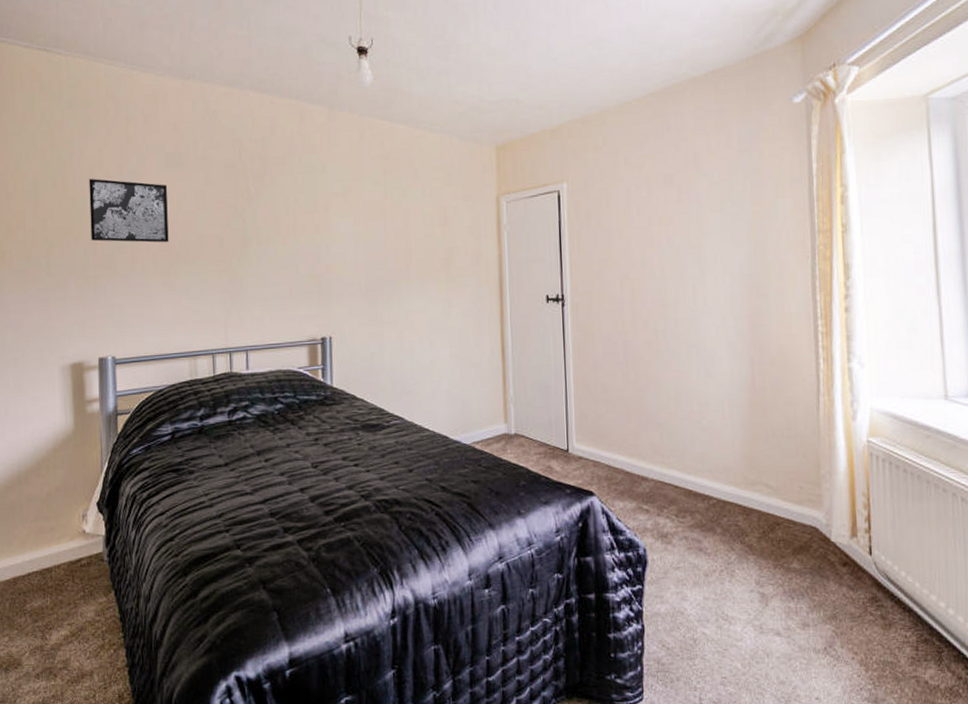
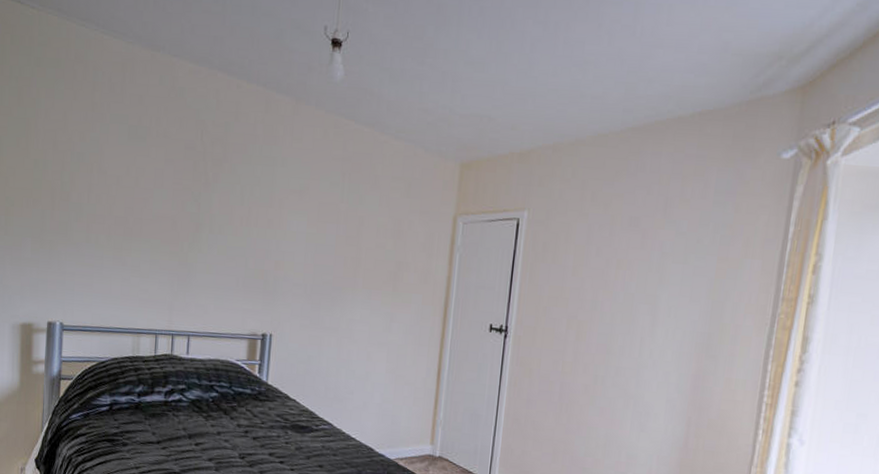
wall art: present [89,178,169,243] -> none [49,141,128,218]

